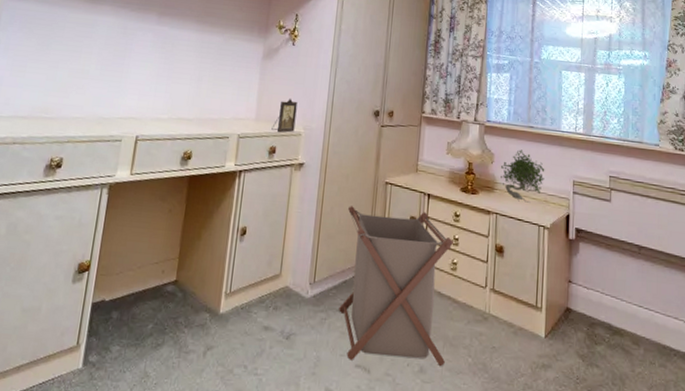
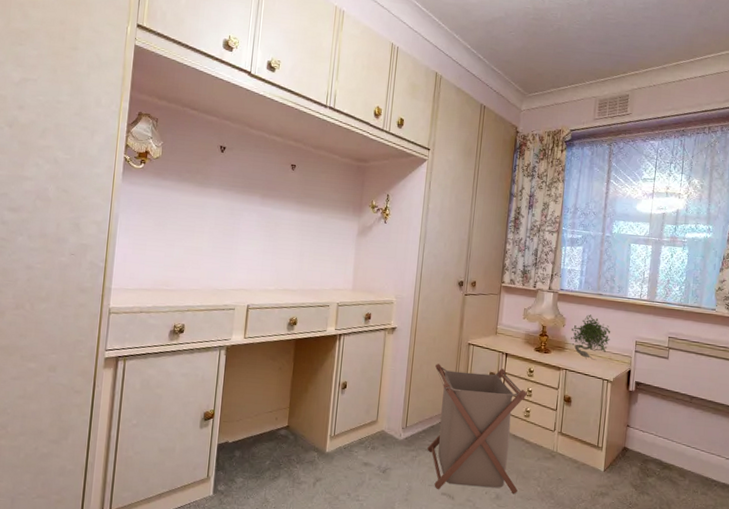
photo frame: present [271,98,298,133] -> none [367,270,390,302]

